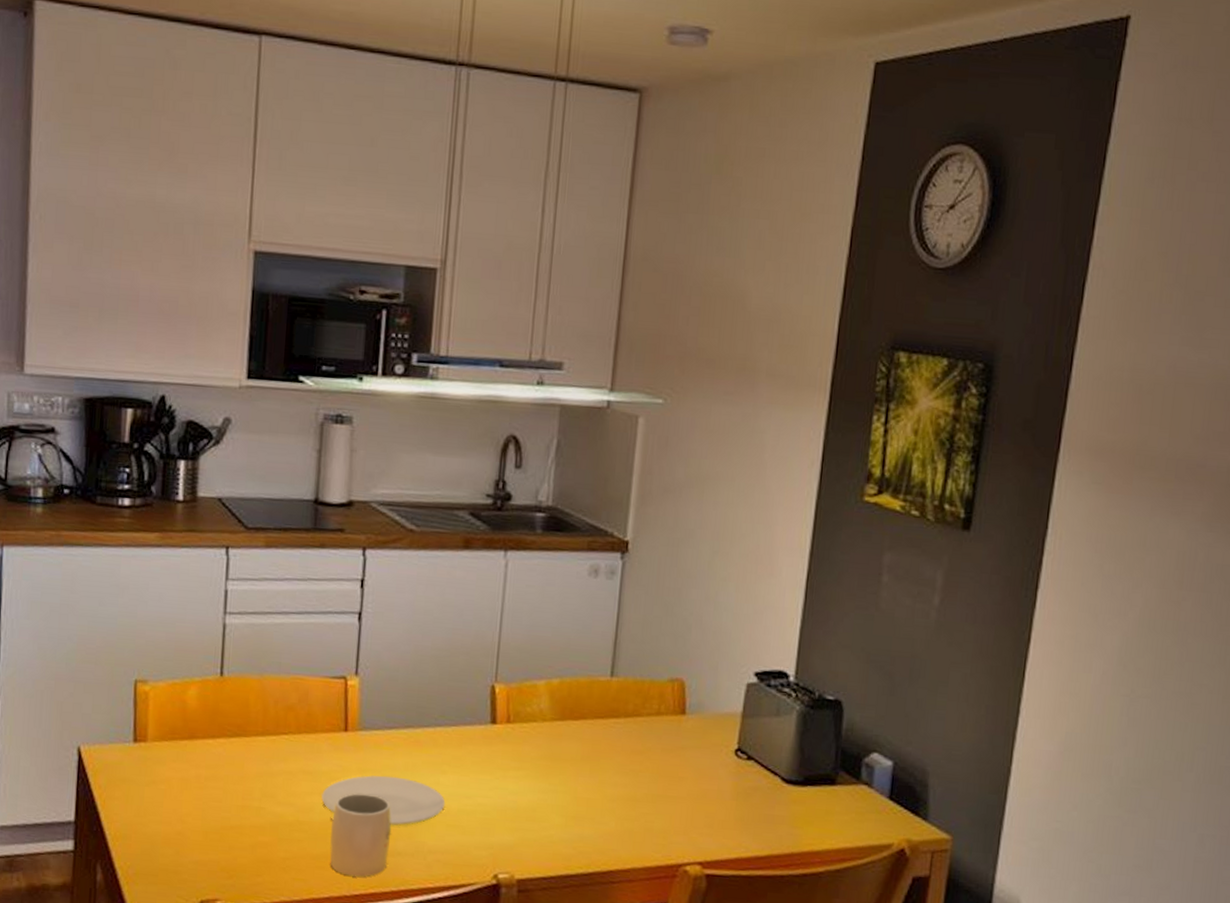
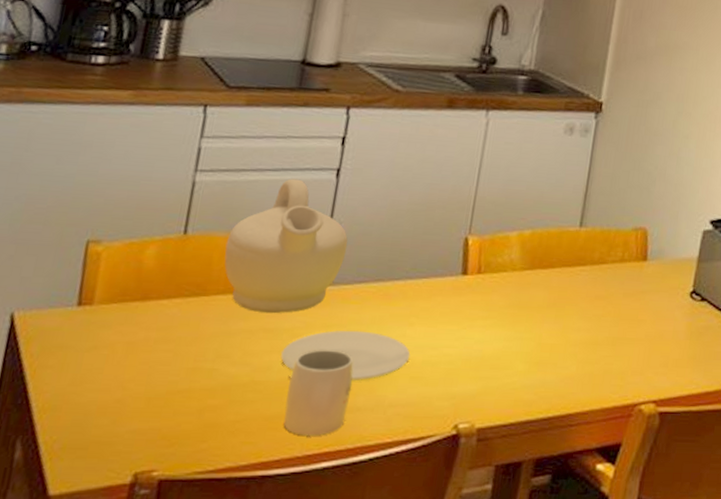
teapot: none [259,622,376,757] -> present [224,178,348,314]

